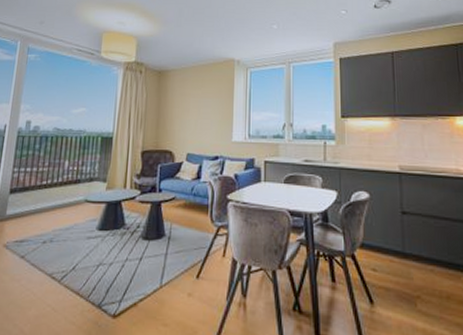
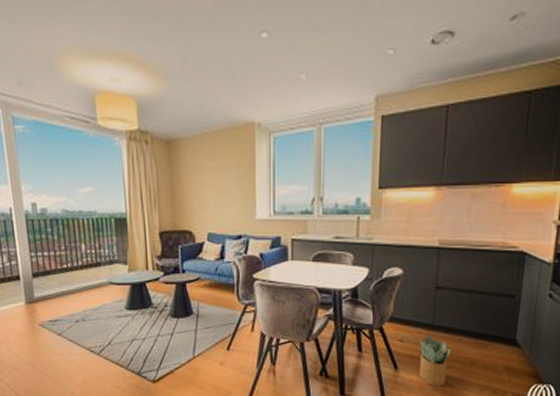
potted plant: none [391,264,426,326] -> present [418,336,452,387]

